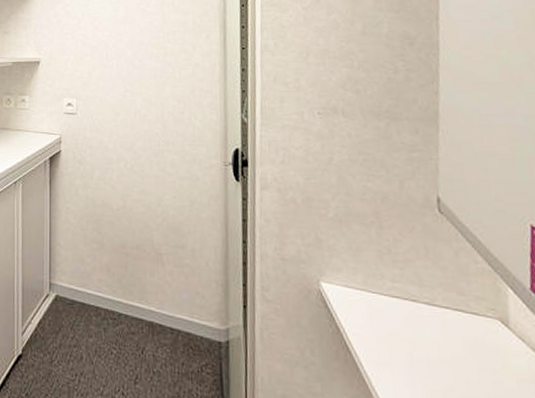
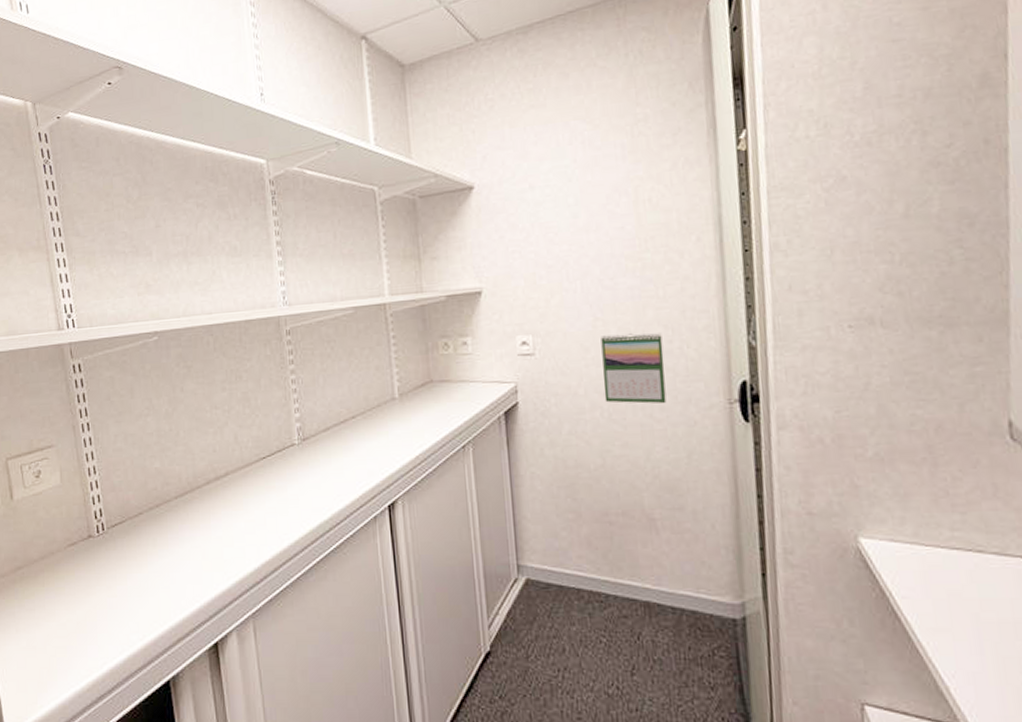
calendar: none [128,104,177,162] -> present [601,333,667,404]

